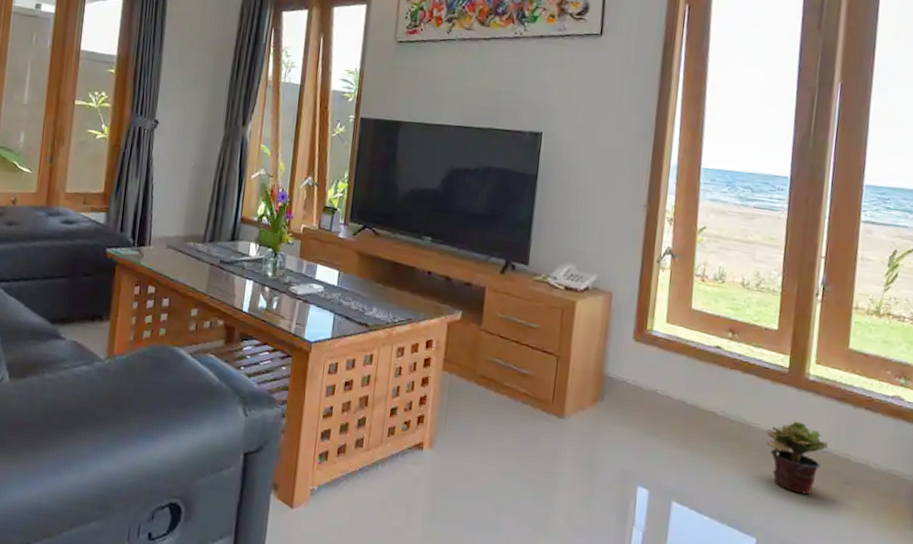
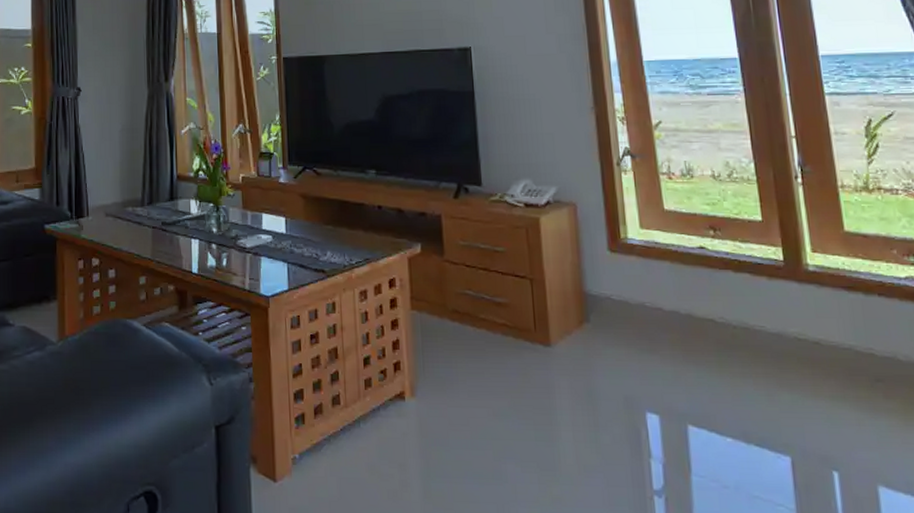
potted plant: present [767,420,828,495] -> none [775,317,847,399]

